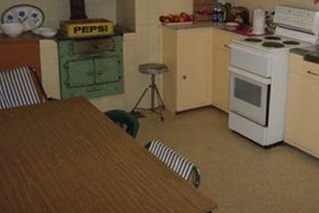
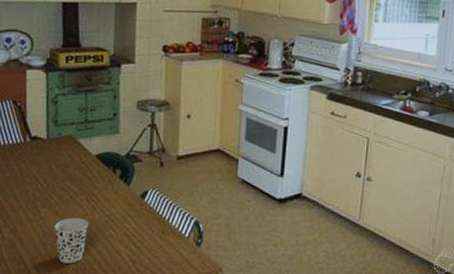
cup: none [71,166,101,205] -> present [54,217,89,264]

